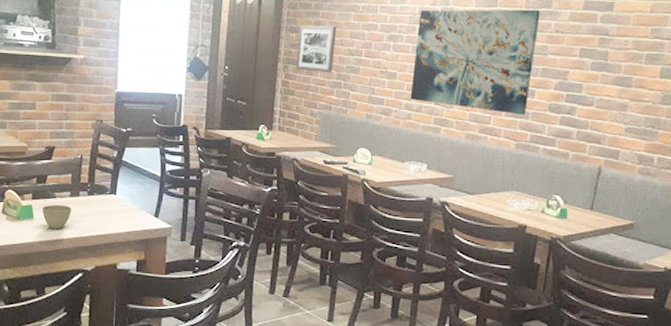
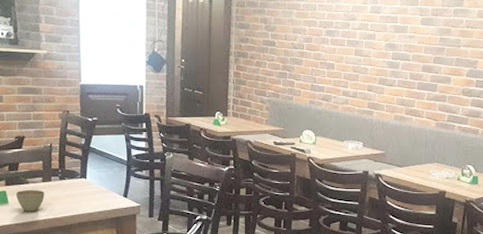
wall art: present [296,25,337,73] -> none [246,21,281,65]
wall art: present [410,10,540,115] -> none [347,8,454,98]

